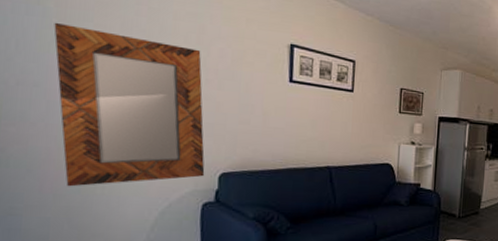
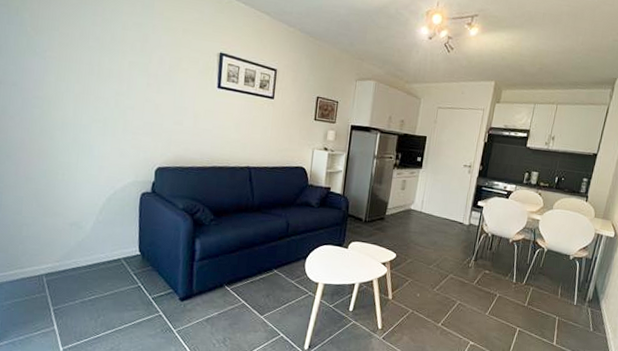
home mirror: present [53,22,205,187] -> none [28,30,144,172]

